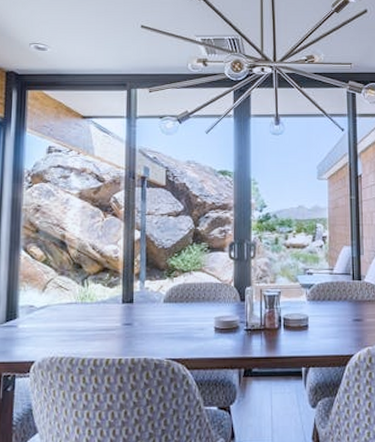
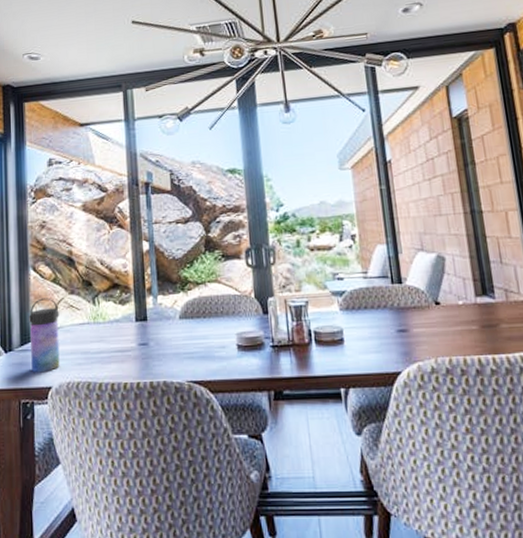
water bottle: none [15,277,48,348] -> present [29,298,60,373]

